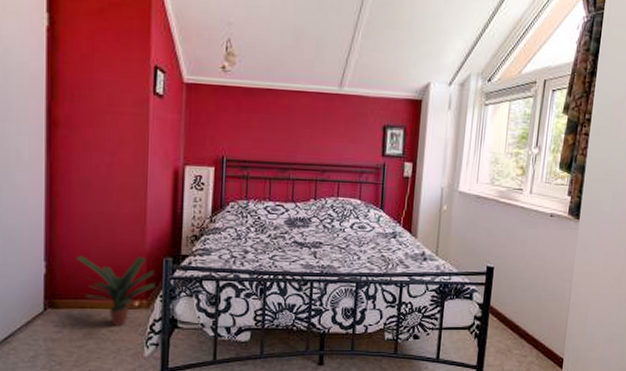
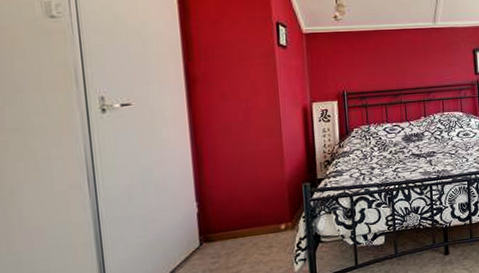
potted plant: present [77,256,155,326] -> none [225,185,298,250]

